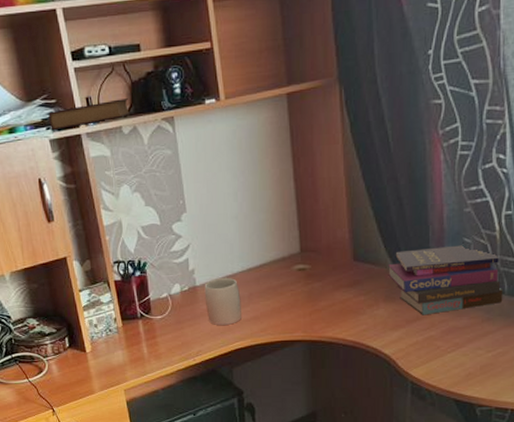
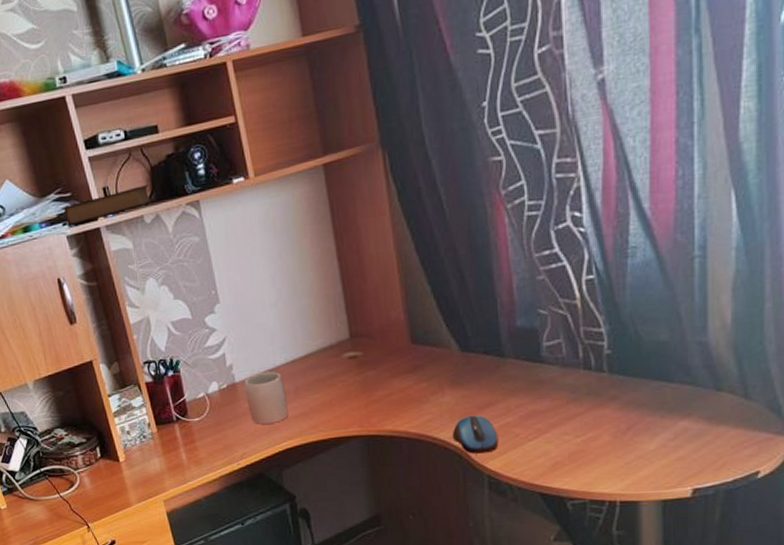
computer mouse: none [383,328,423,362] -> present [452,415,499,454]
books: present [388,245,504,316] -> none [452,318,591,400]

